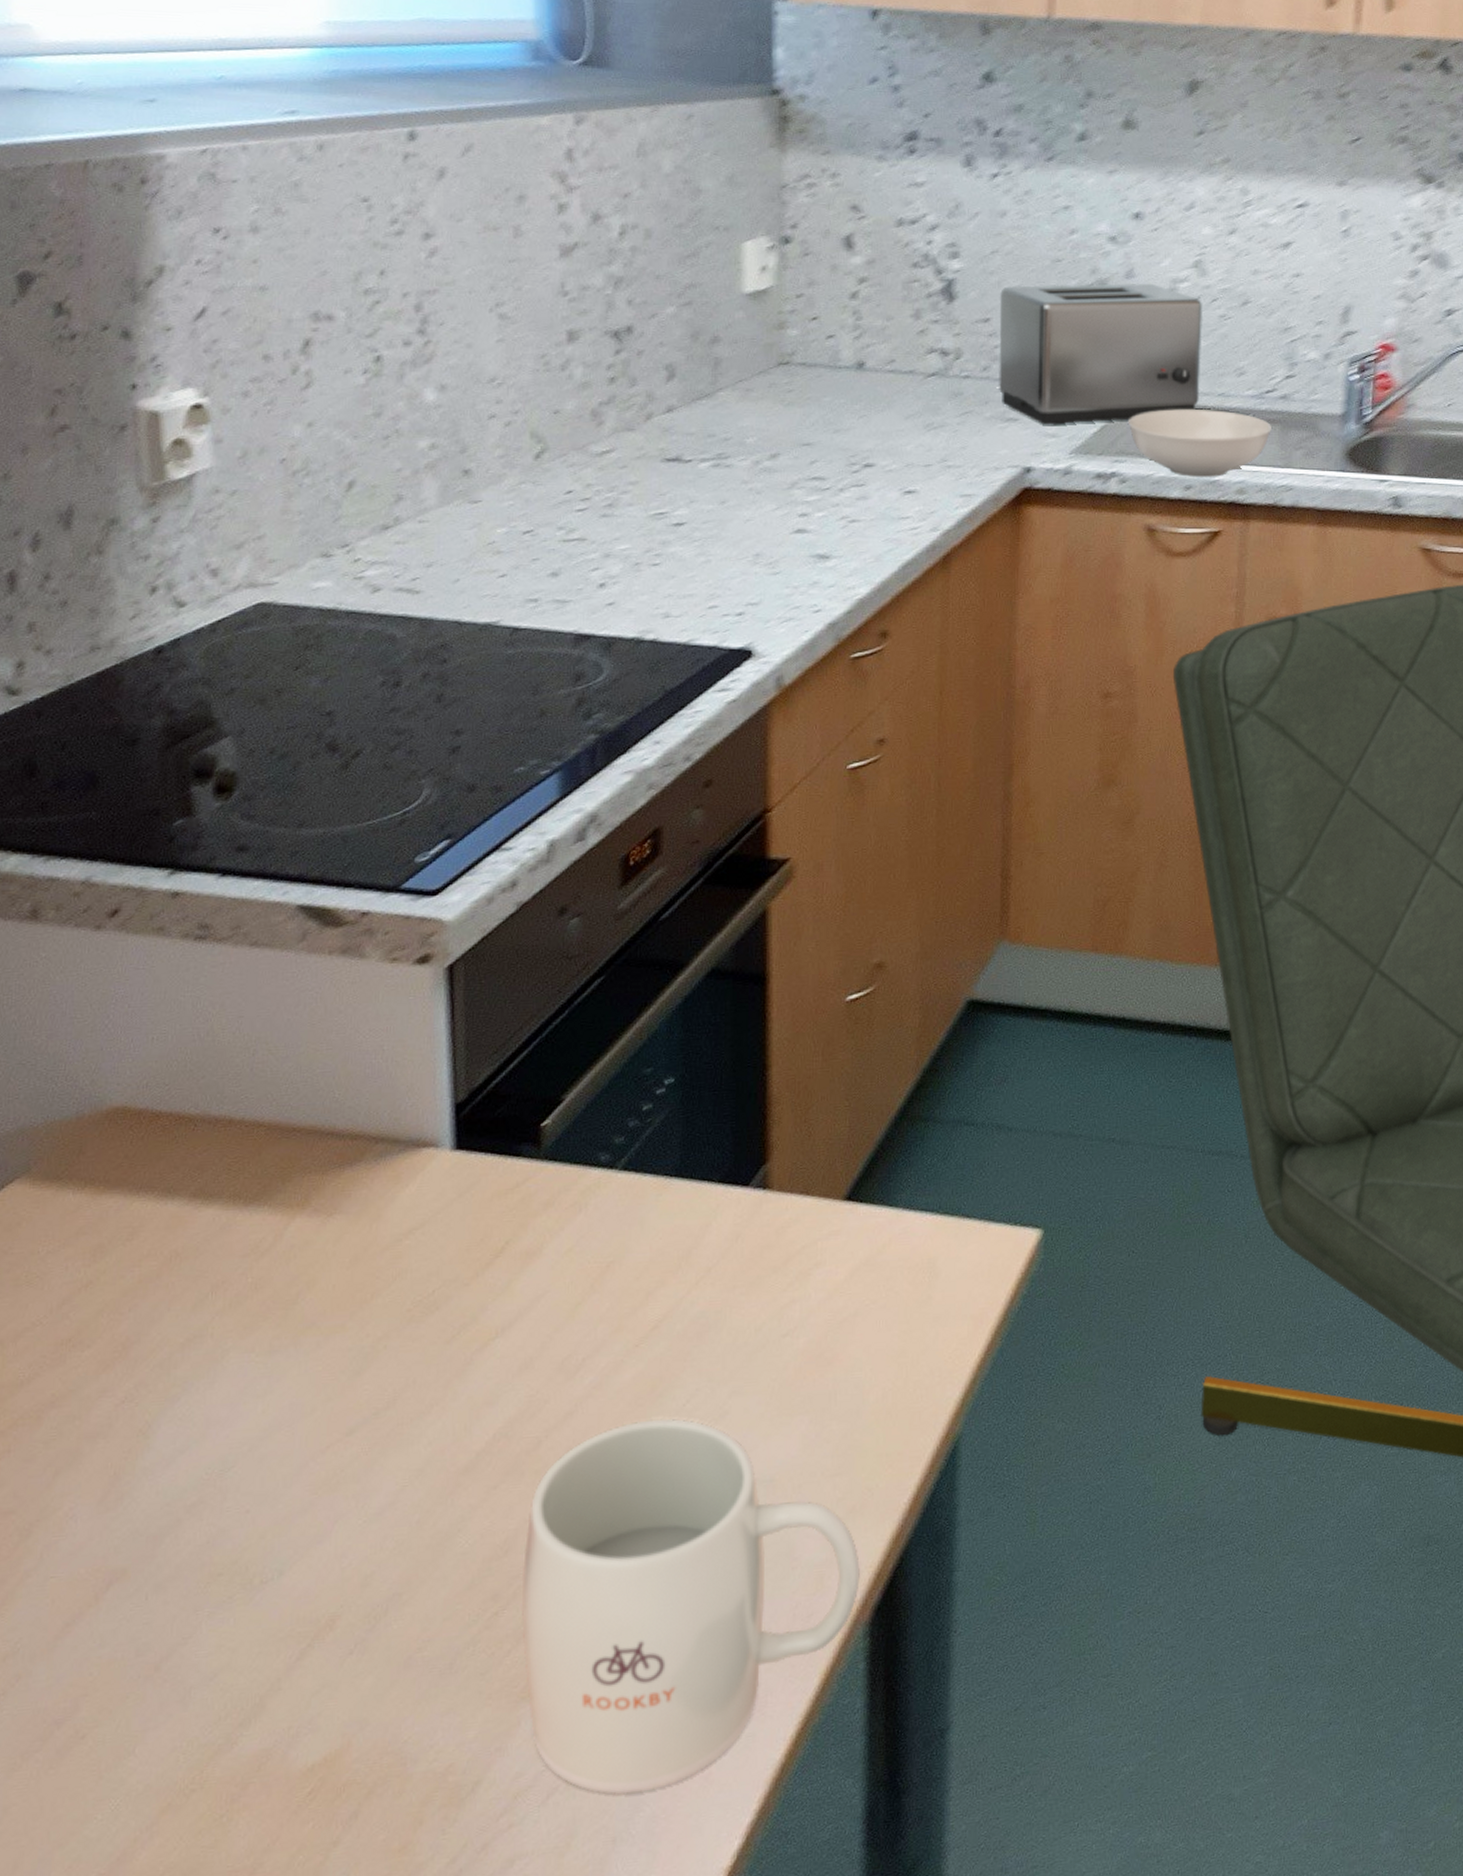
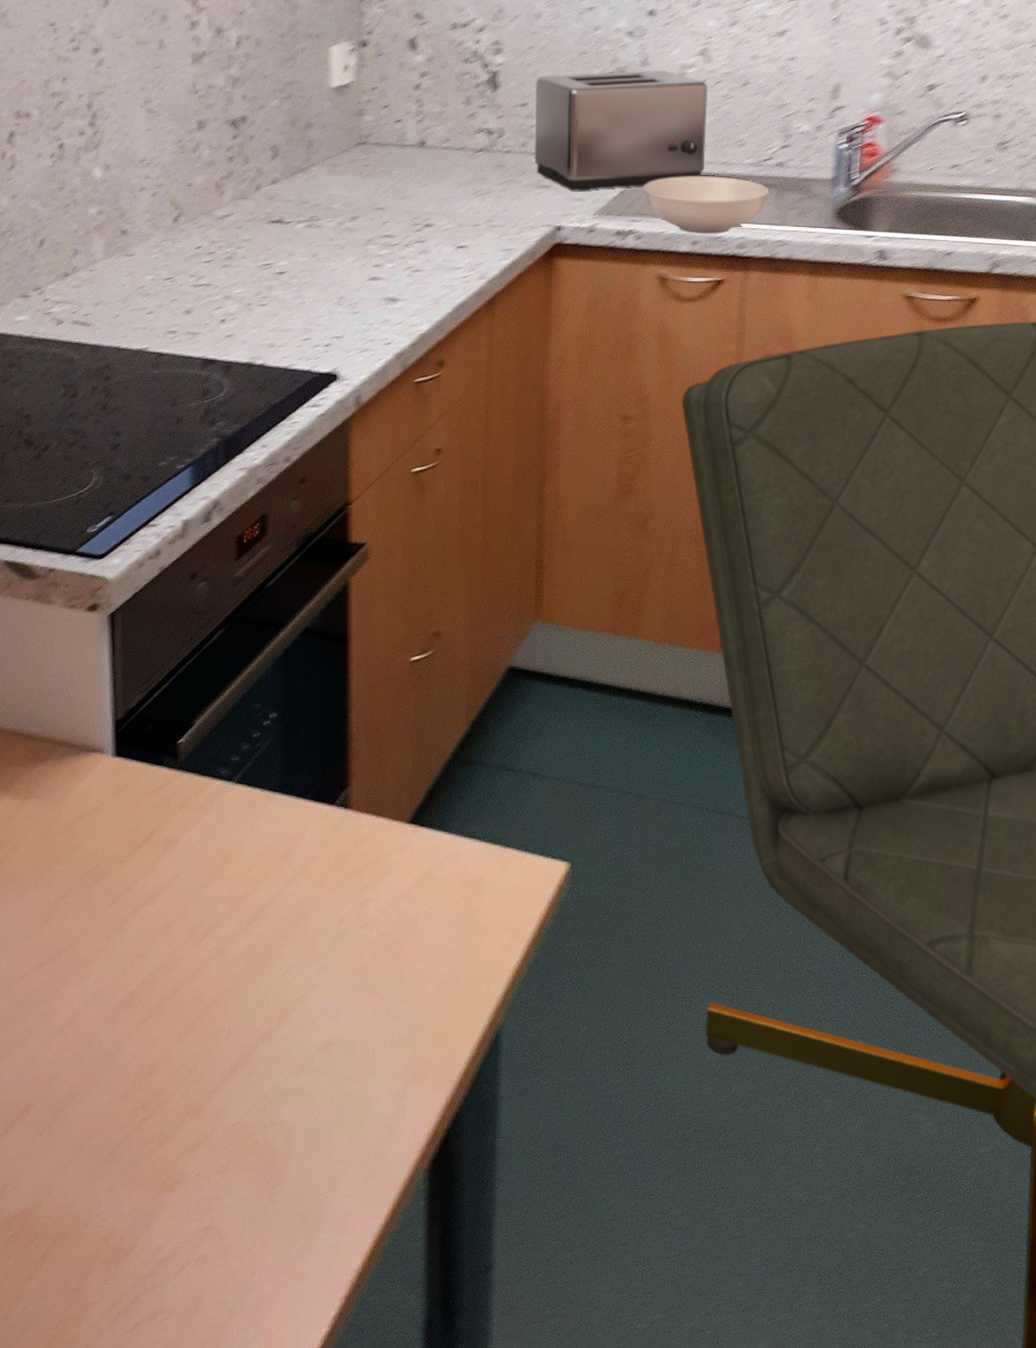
mug: present [521,1418,860,1795] -> none [162,982,421,1277]

